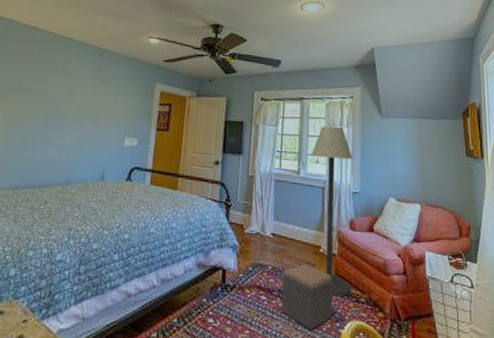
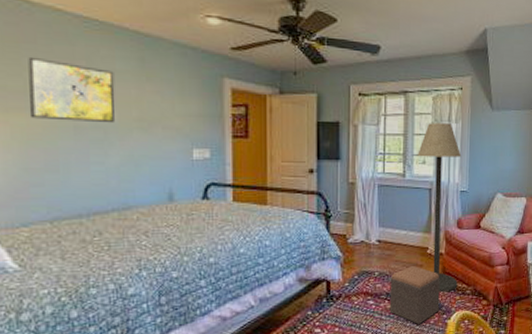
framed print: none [17,64,79,115] -> present [28,56,115,124]

